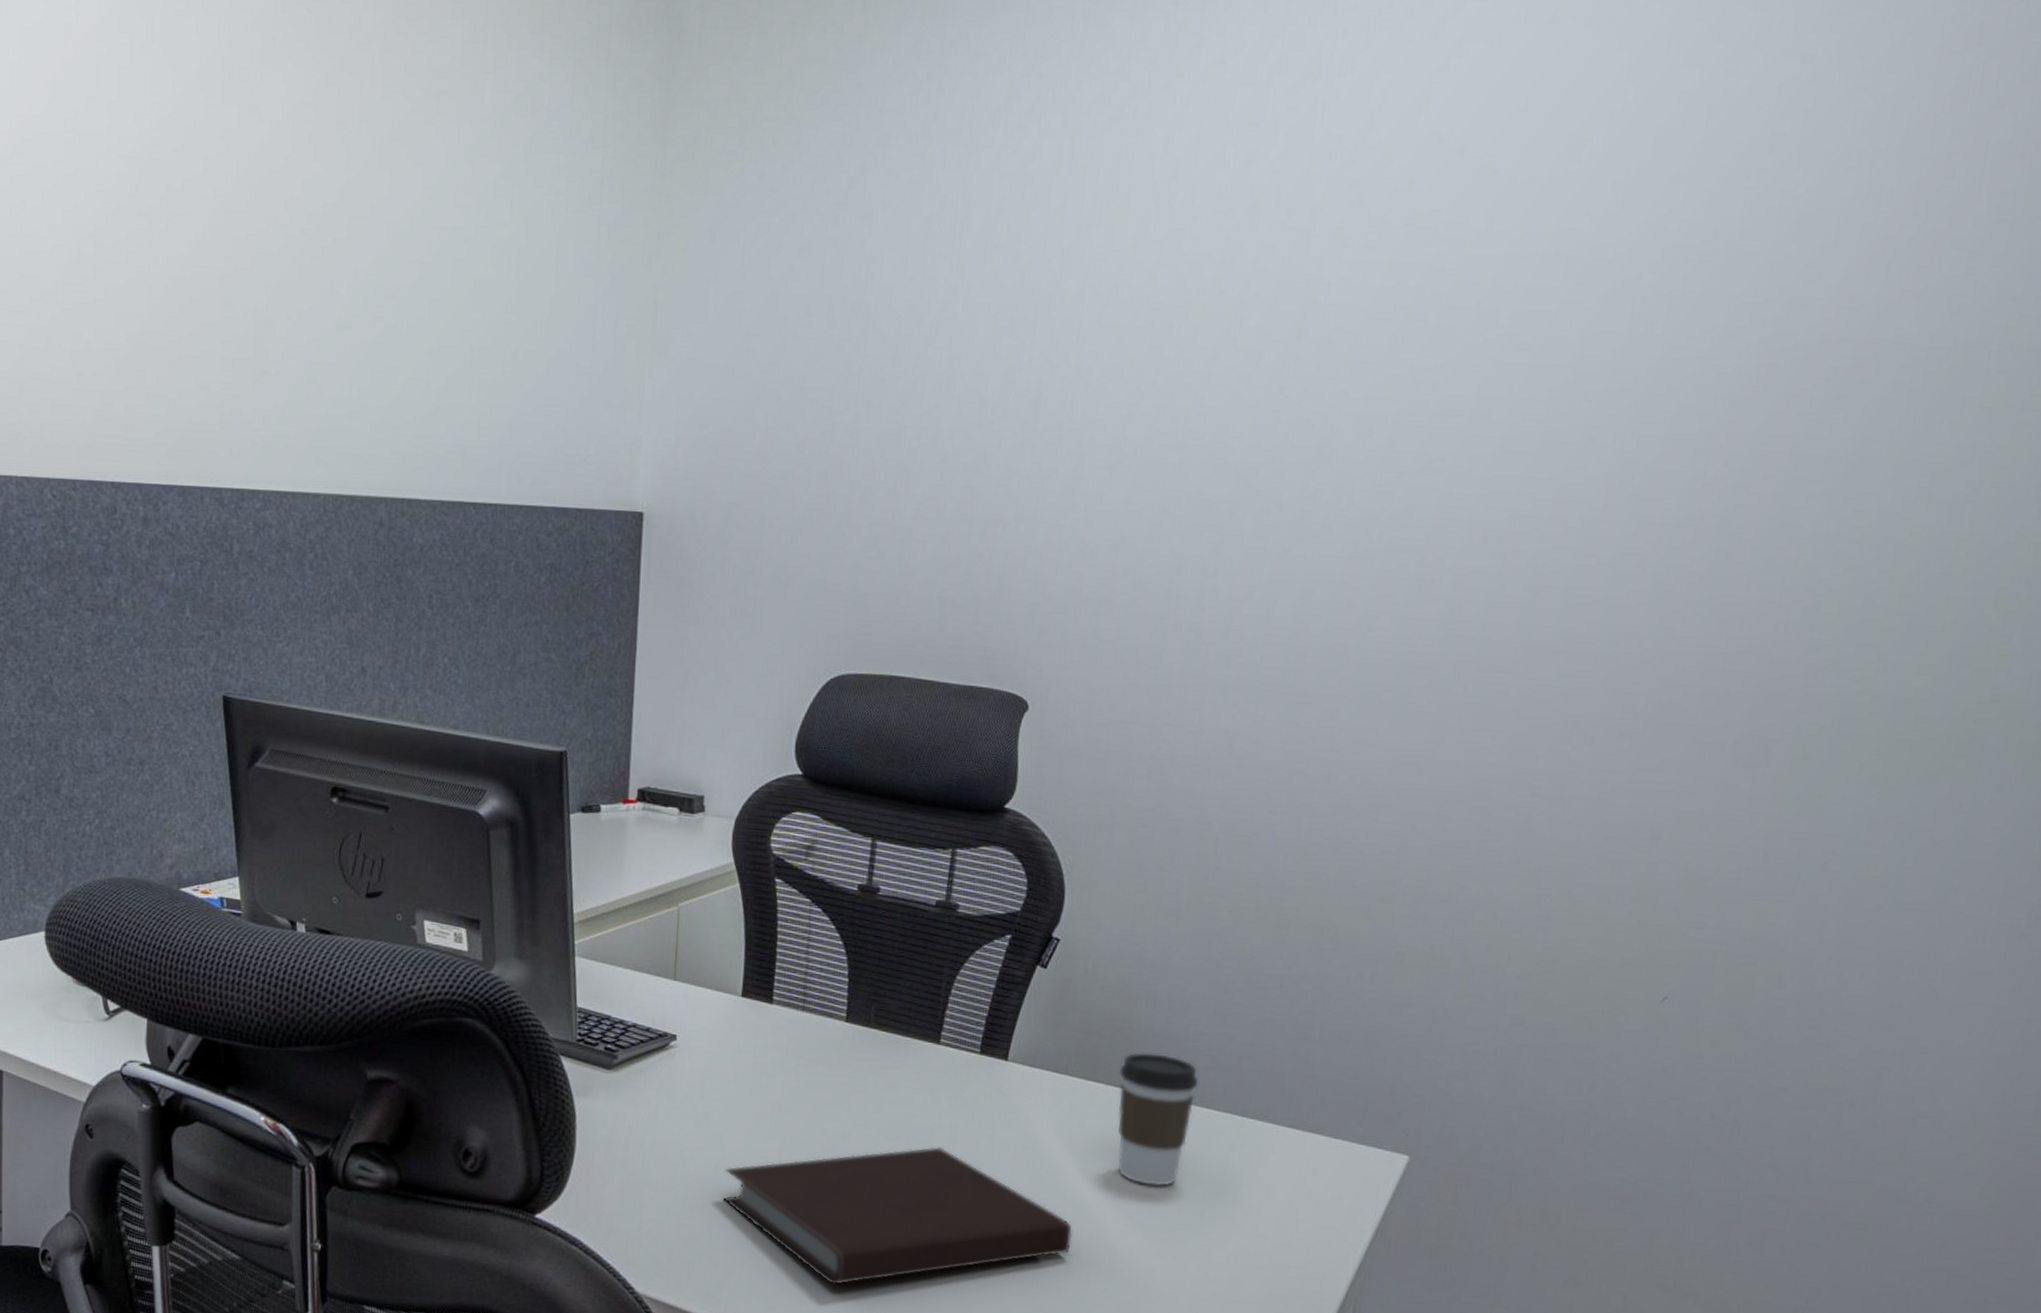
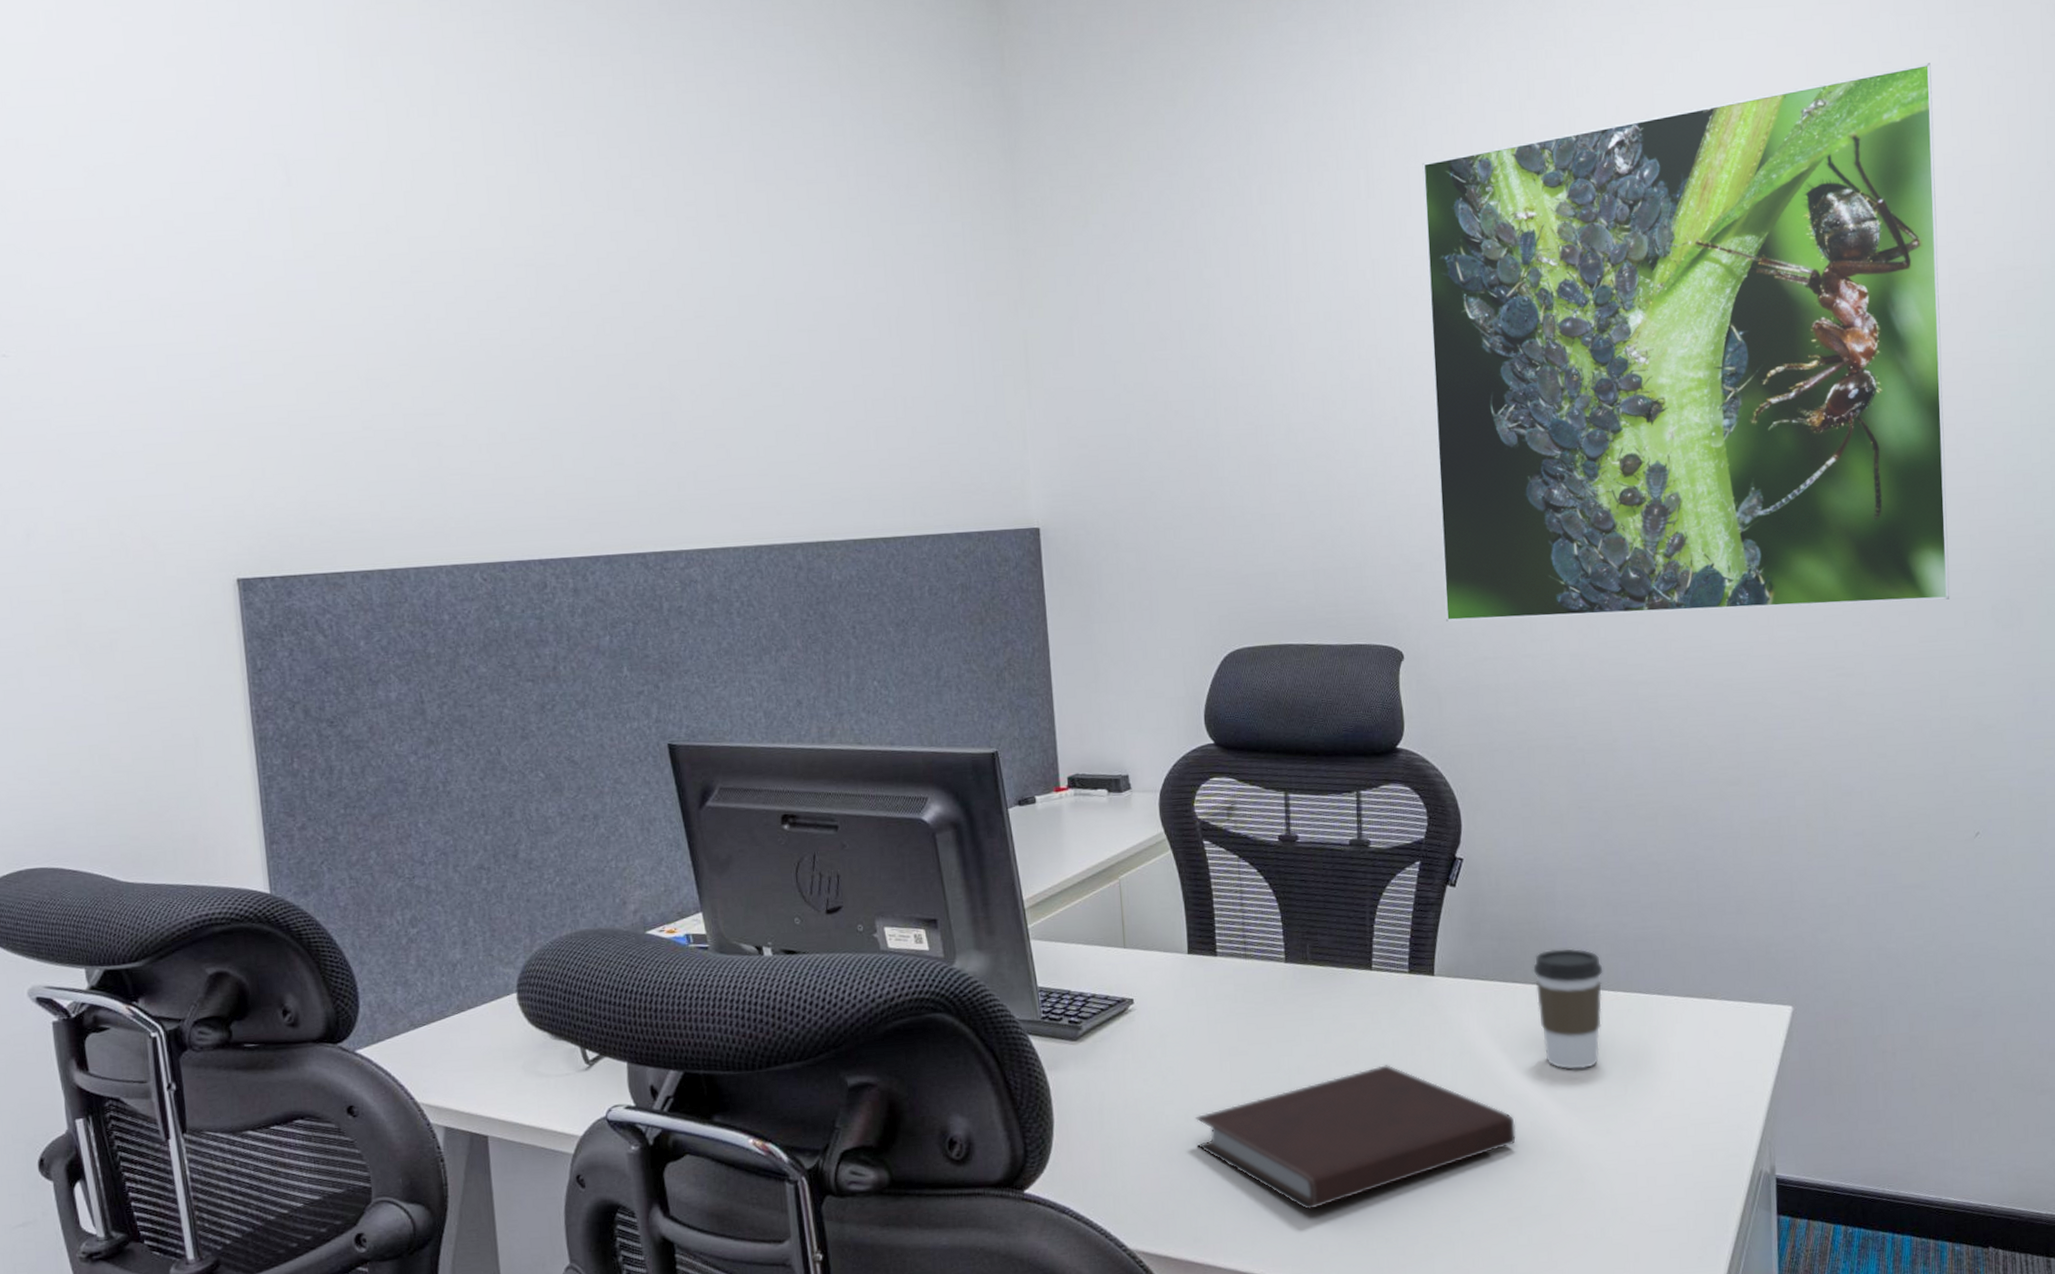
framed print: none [1082,74,1788,725] -> present [1422,63,1950,622]

